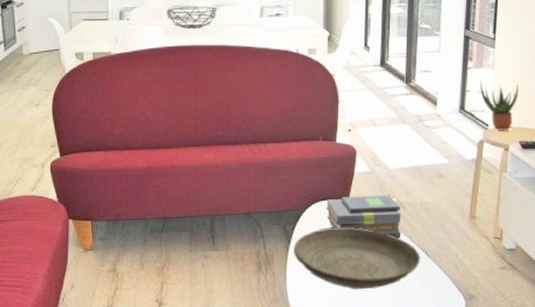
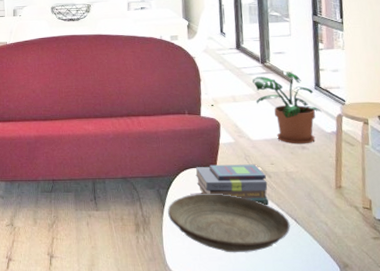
potted plant: none [395,92,464,173] -> present [252,71,322,144]
potted plant: present [480,81,518,131] -> none [332,60,372,106]

